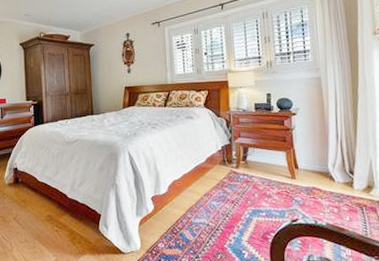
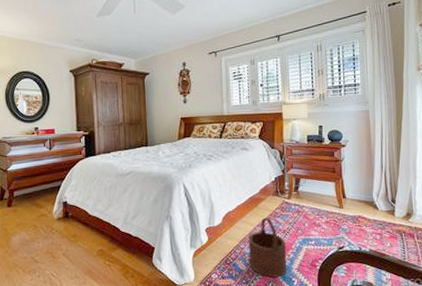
wooden bucket: none [195,187,237,249] -> present [248,217,287,278]

